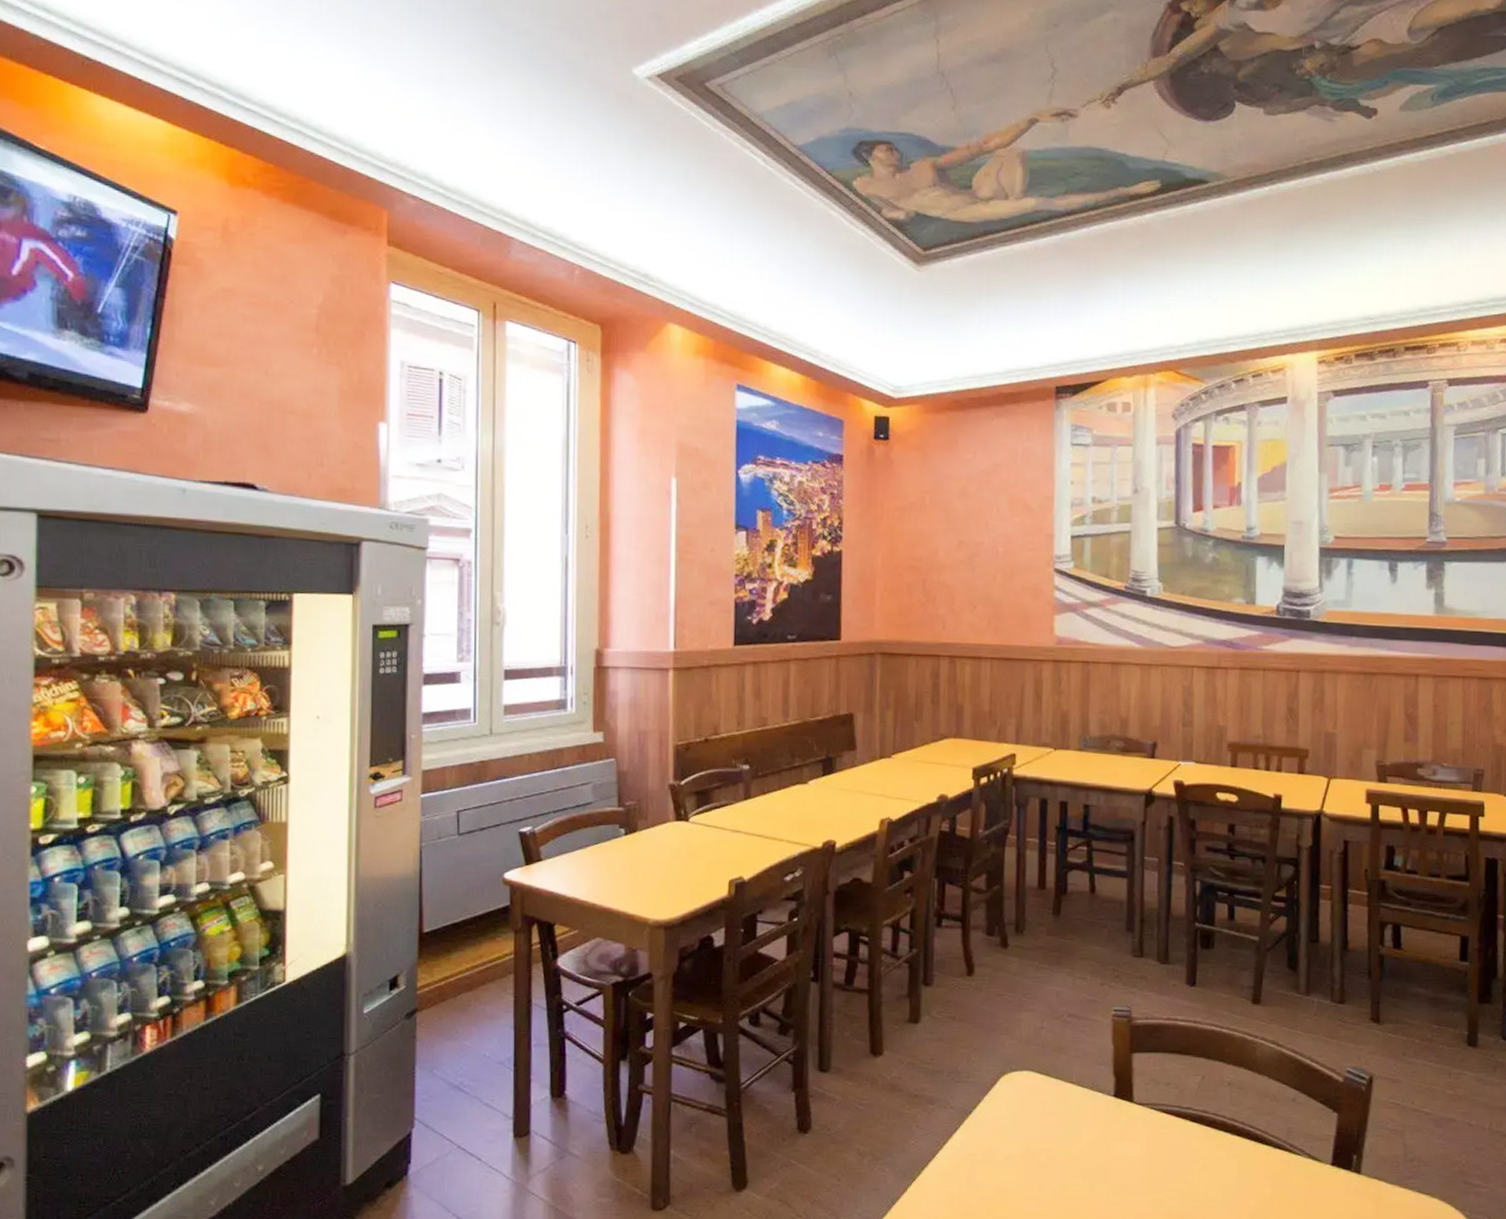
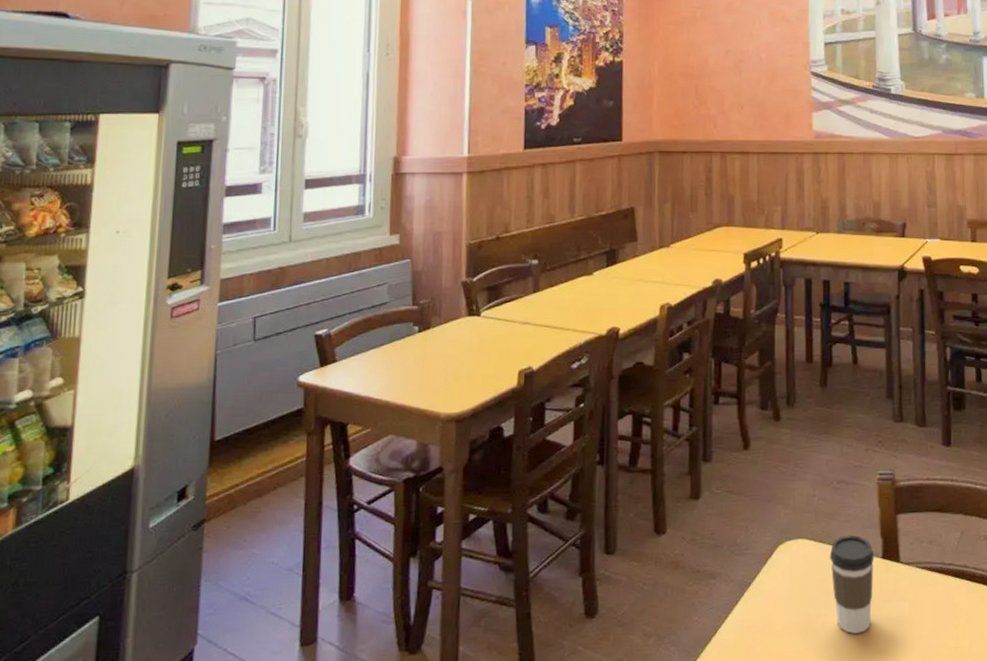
coffee cup: none [1056,1070,1106,1170] -> present [829,535,875,634]

